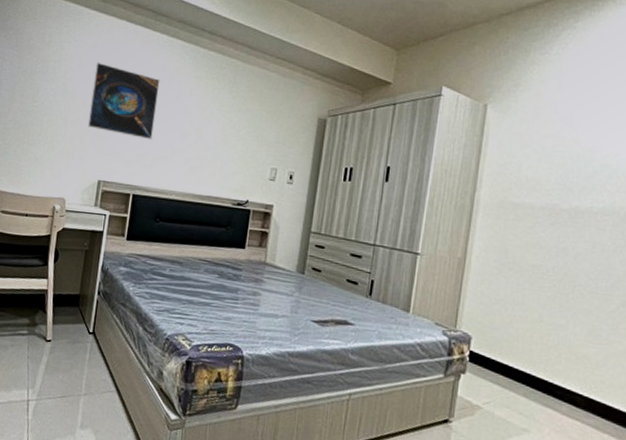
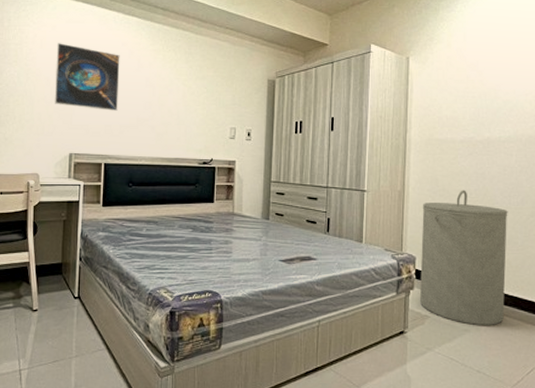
laundry hamper: none [470,265,593,429] -> present [419,190,508,326]

